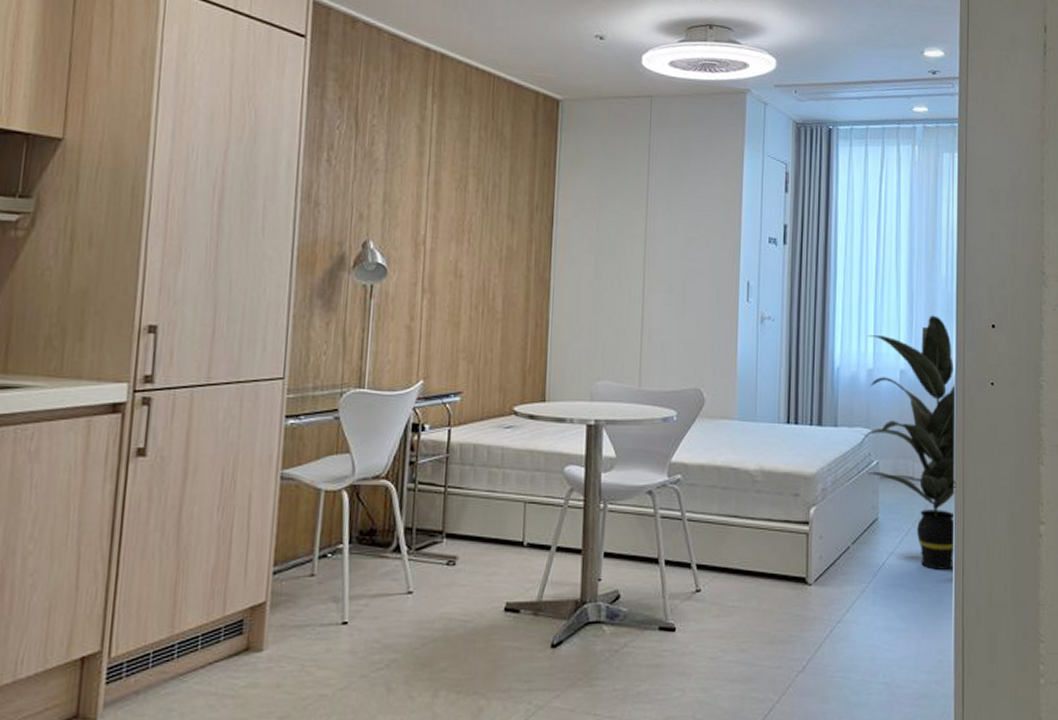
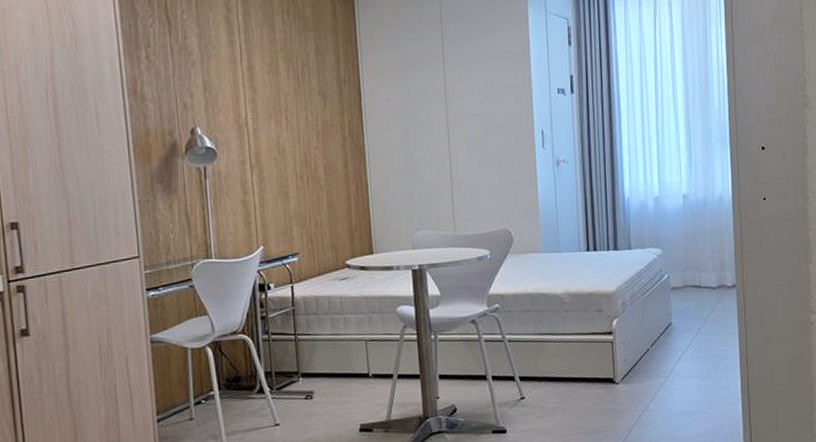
indoor plant: present [859,315,956,570] -> none [651,144,740,361]

